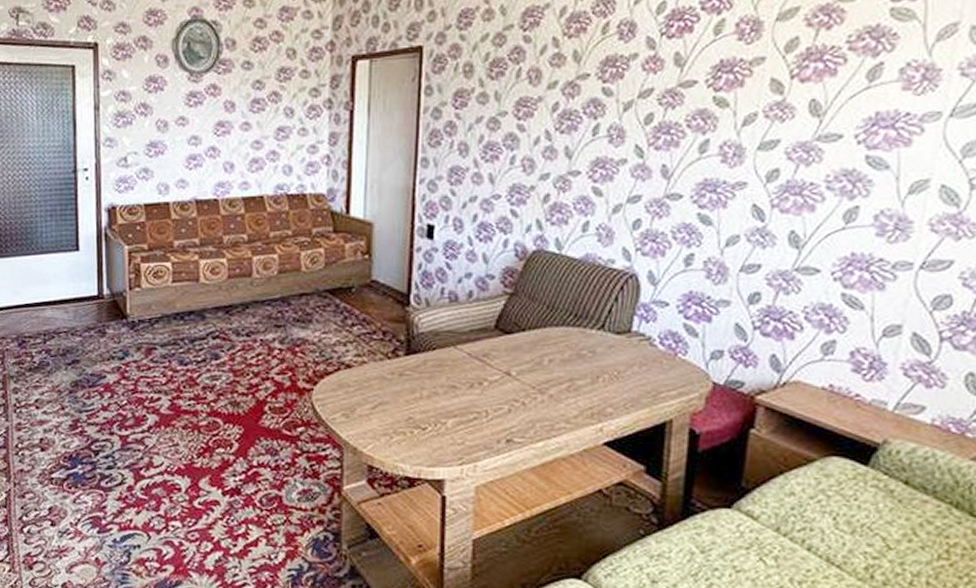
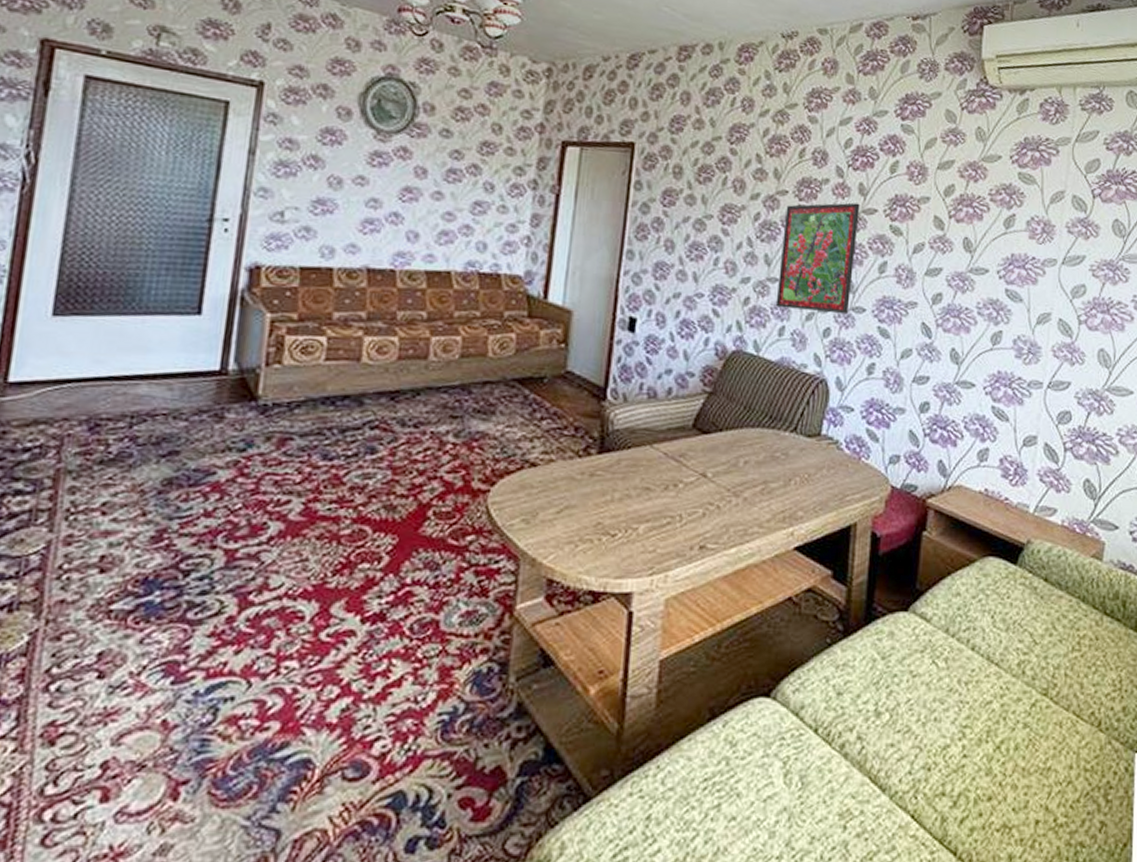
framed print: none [578,76,676,203] -> present [775,202,860,315]

